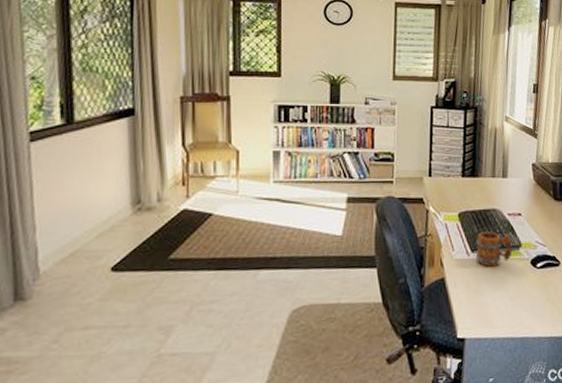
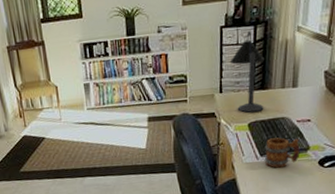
desk lamp: none [439,114,475,201] -> present [229,30,264,113]

